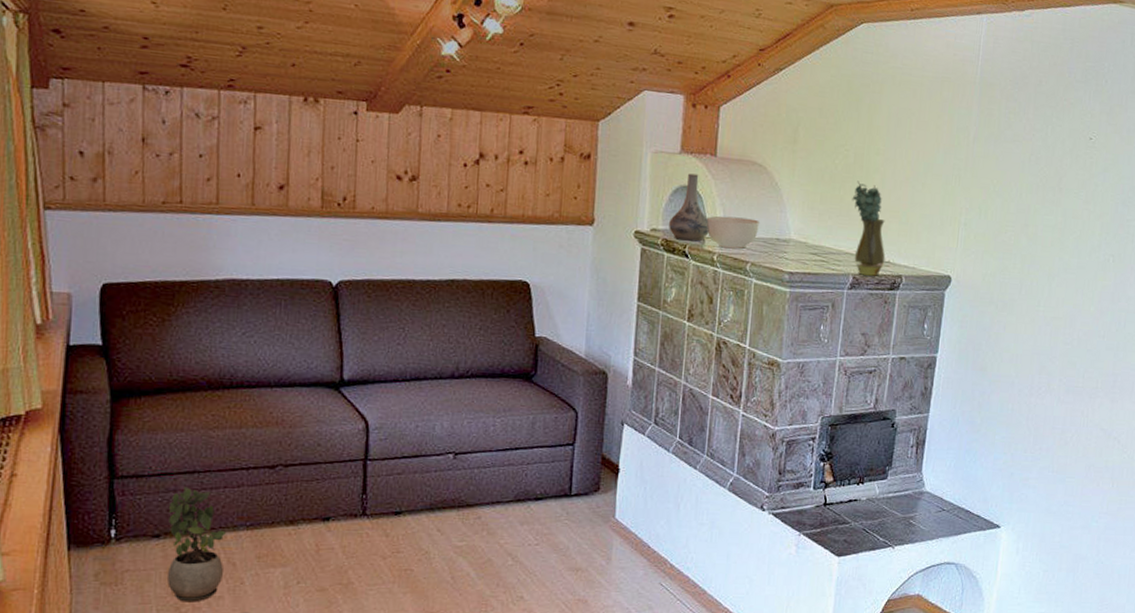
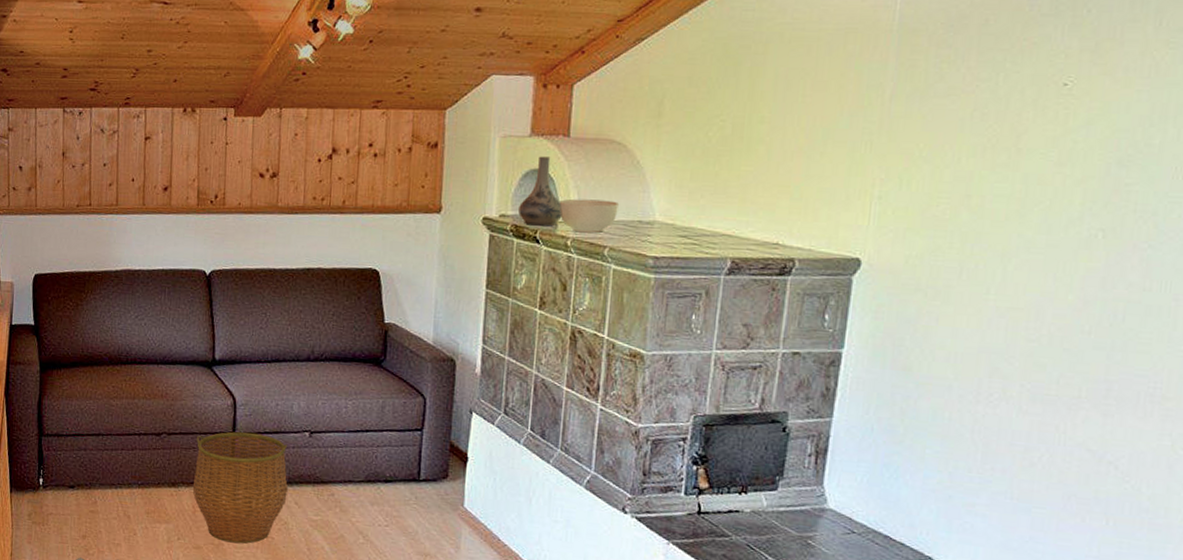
potted plant: present [166,487,226,602] -> none [79,447,123,547]
basket: none [315,458,430,580] -> present [192,431,289,544]
vase: present [852,181,886,276] -> none [729,154,773,260]

